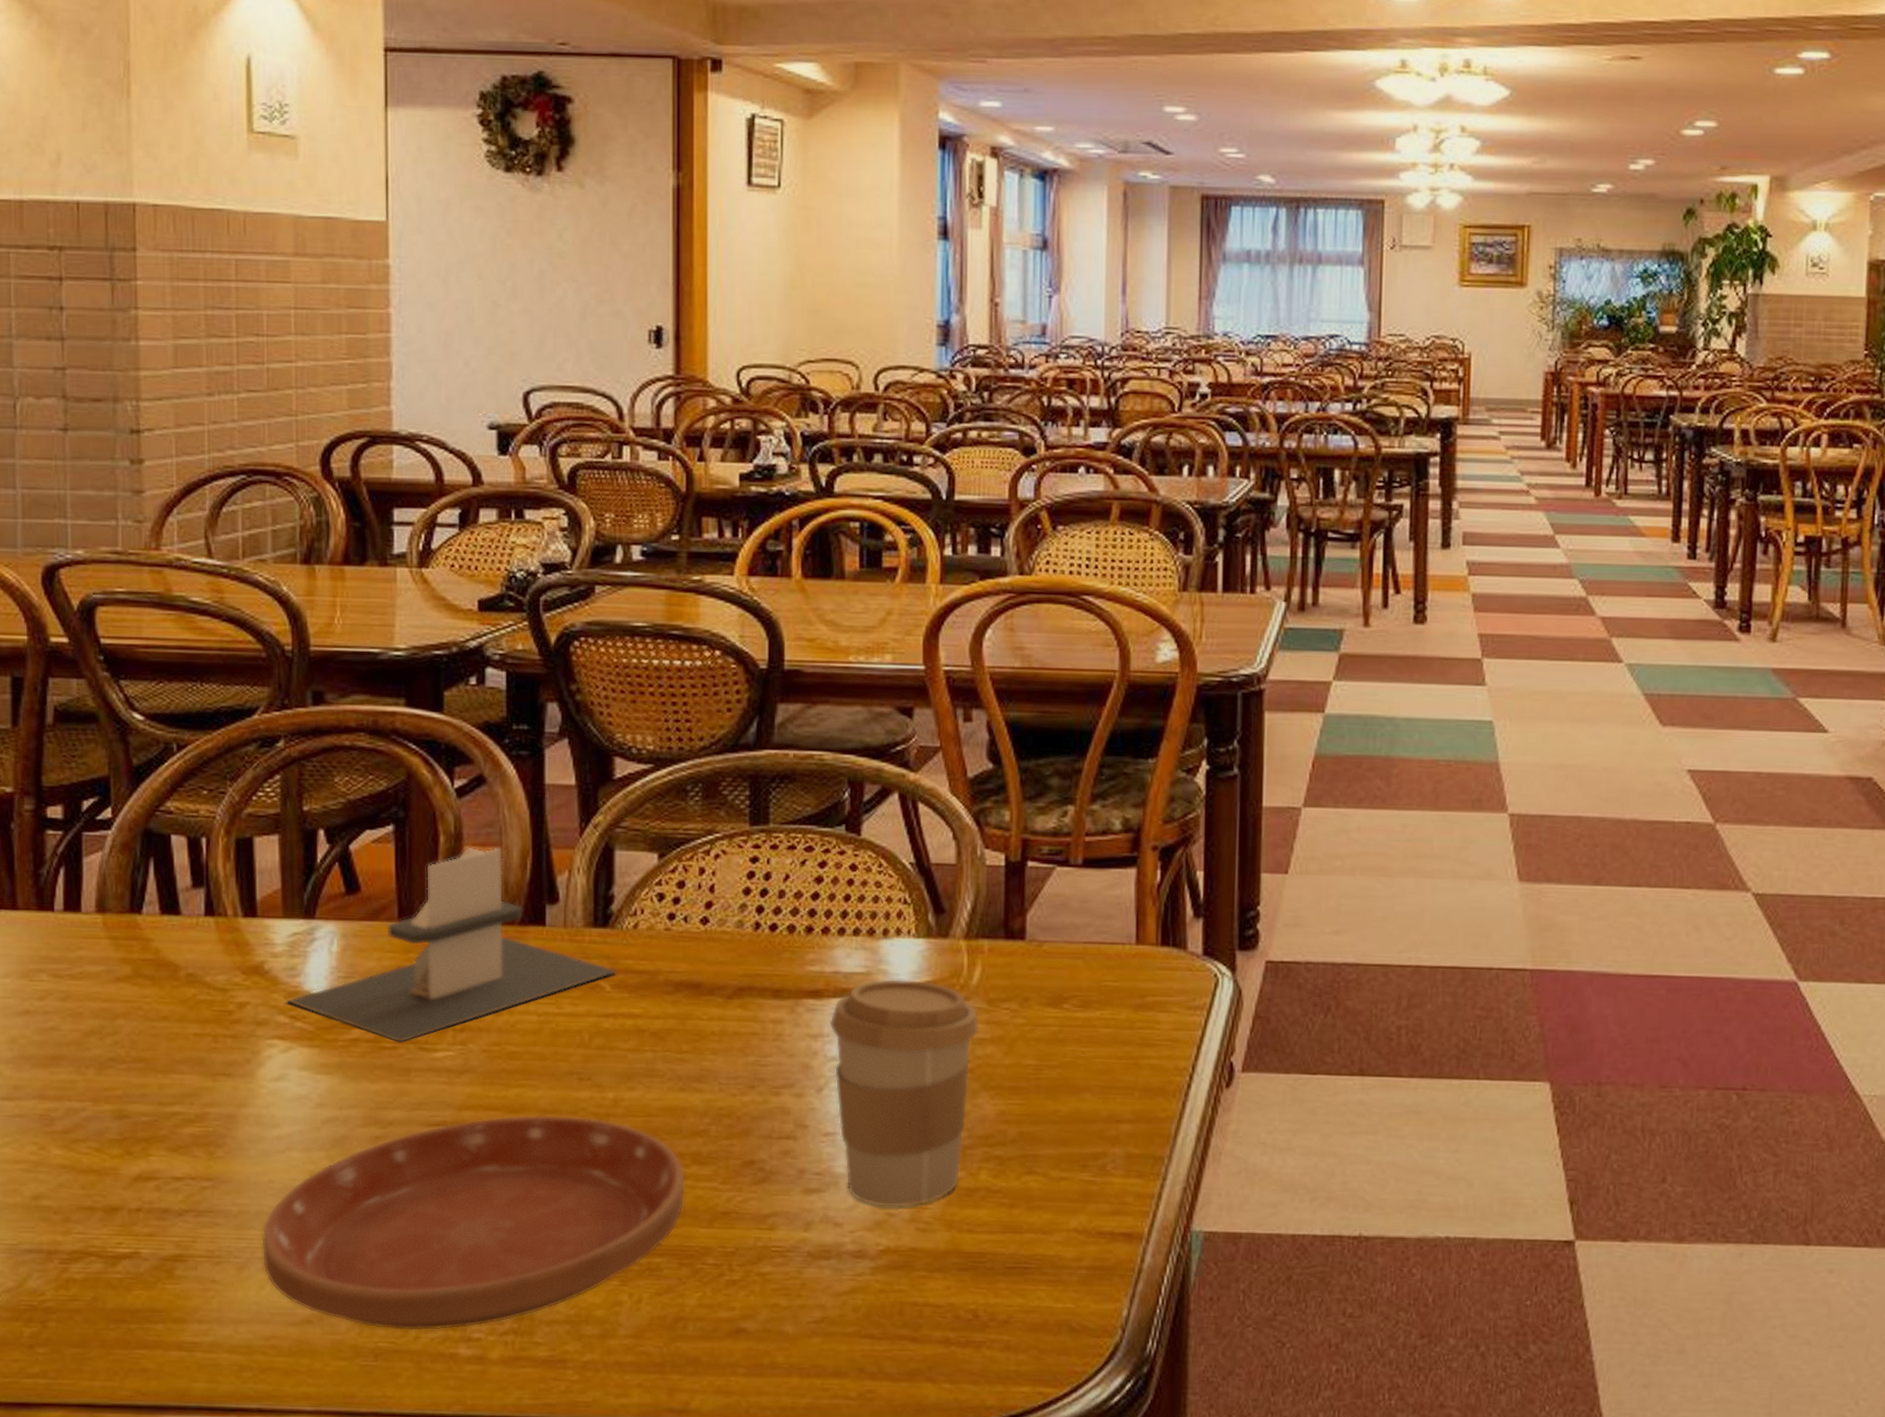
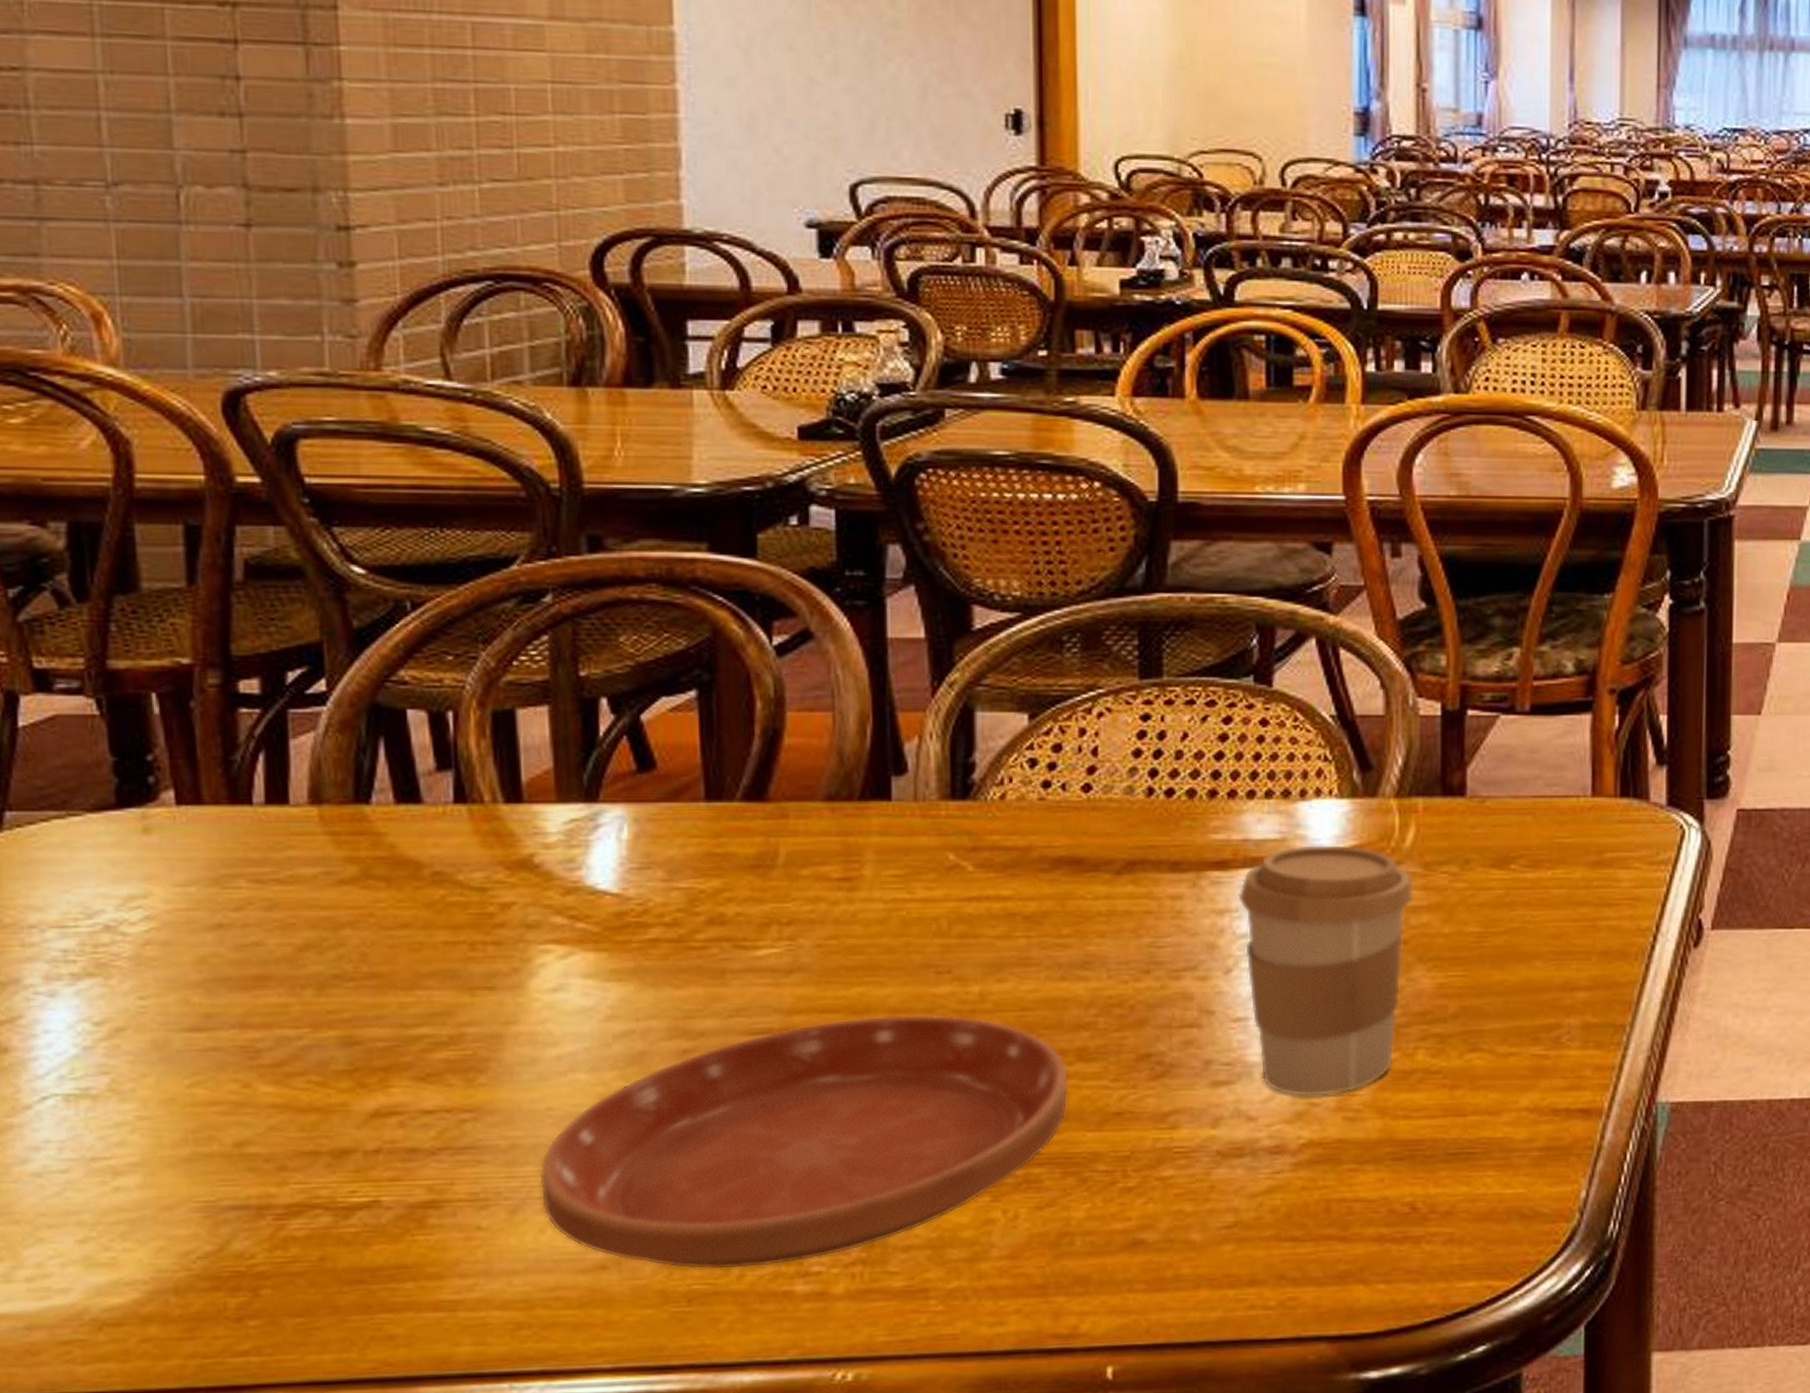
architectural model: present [286,847,618,1043] -> none [563,712,982,942]

